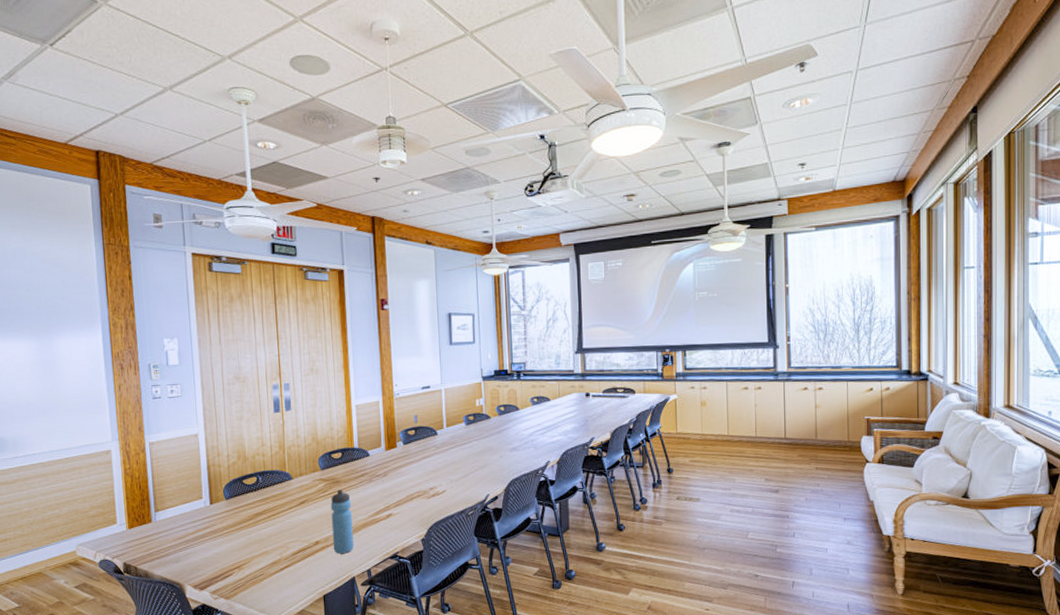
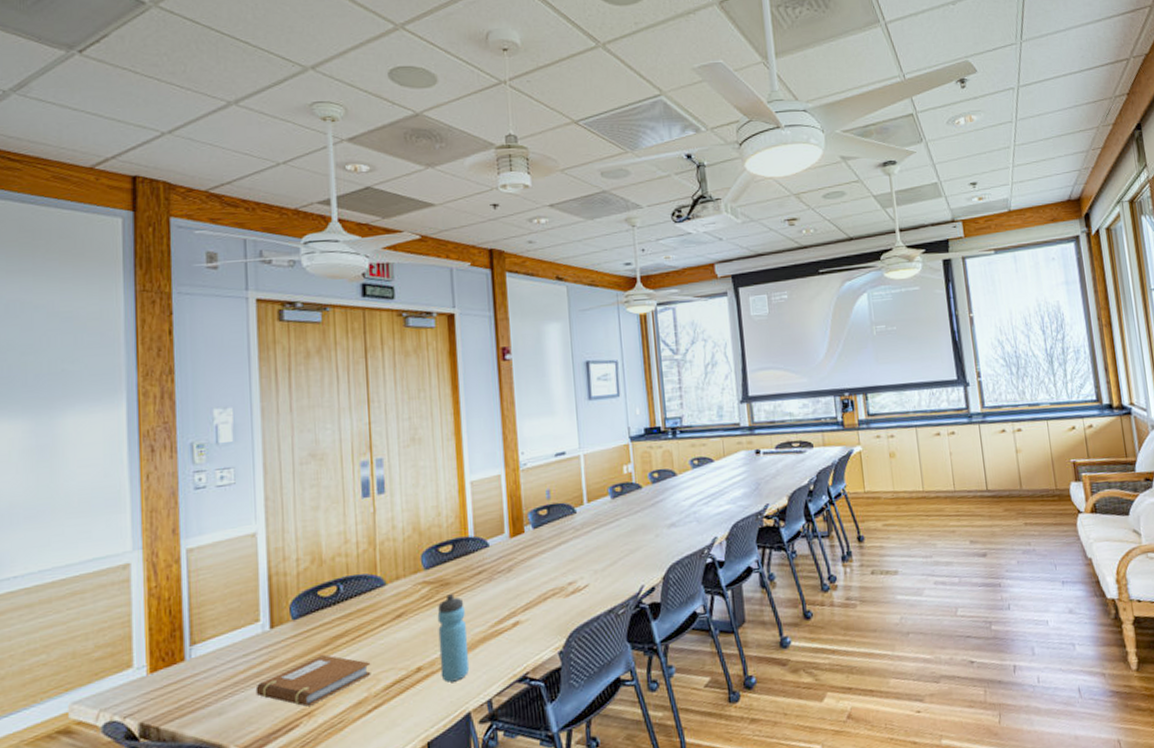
notebook: none [201,526,283,562] -> present [255,655,371,707]

